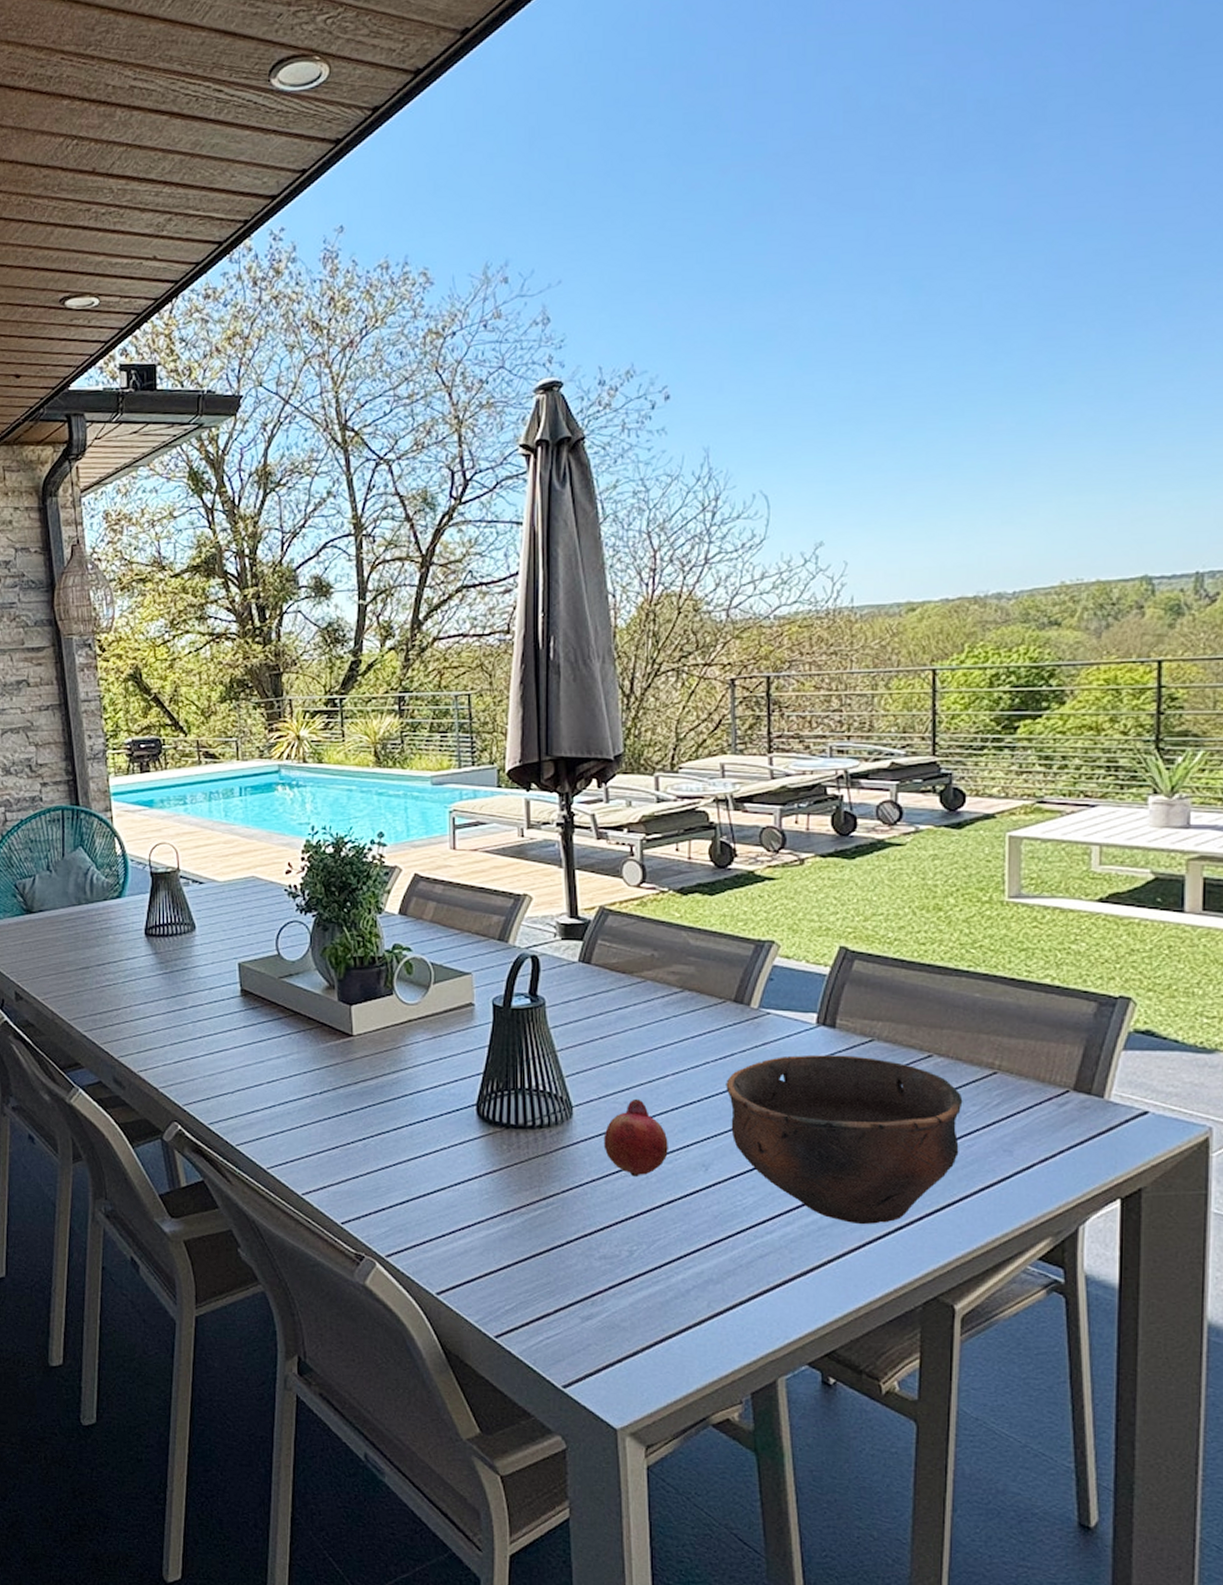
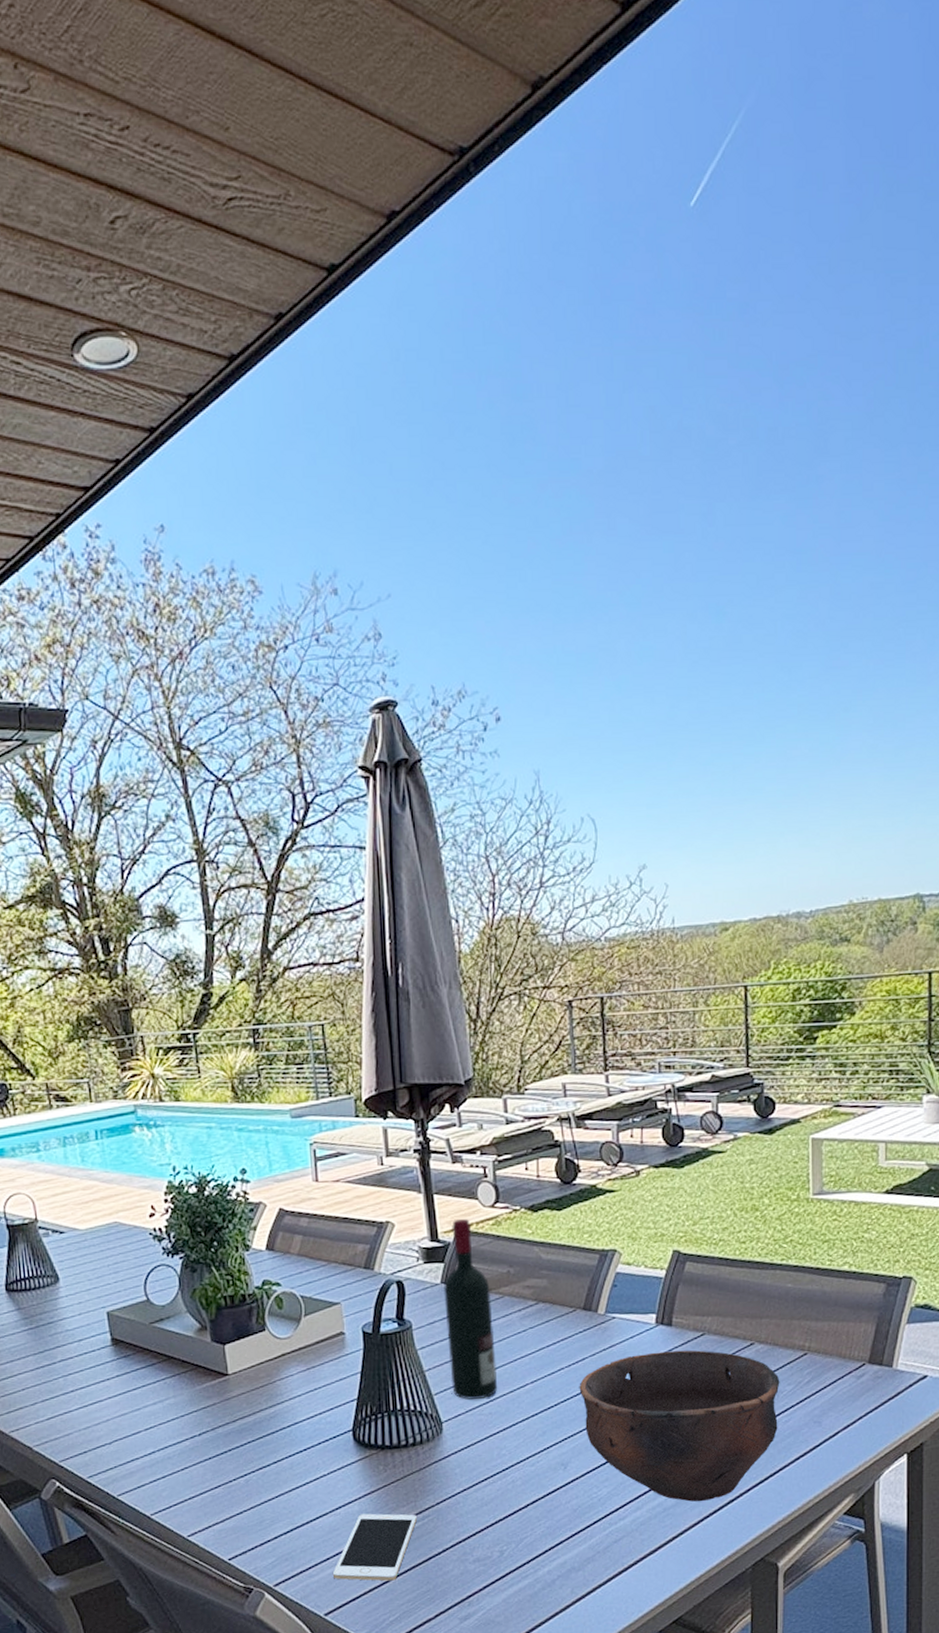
cell phone: none [447,1193,540,1267] -> present [332,1513,417,1581]
wine bottle: none [581,896,635,1086] -> present [444,1218,498,1400]
fruit: present [603,1098,668,1177] -> none [472,1408,531,1483]

